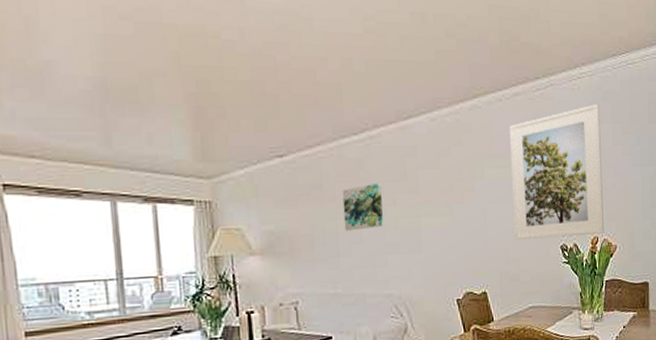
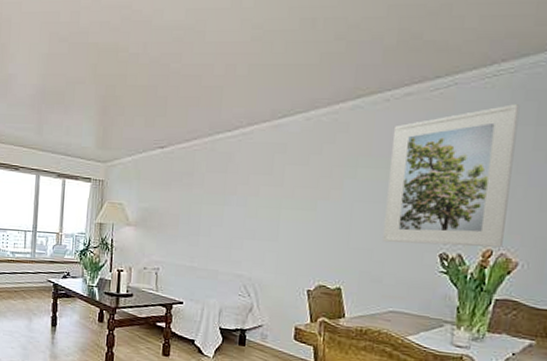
wall art: present [342,182,383,231] -> none [207,174,247,215]

